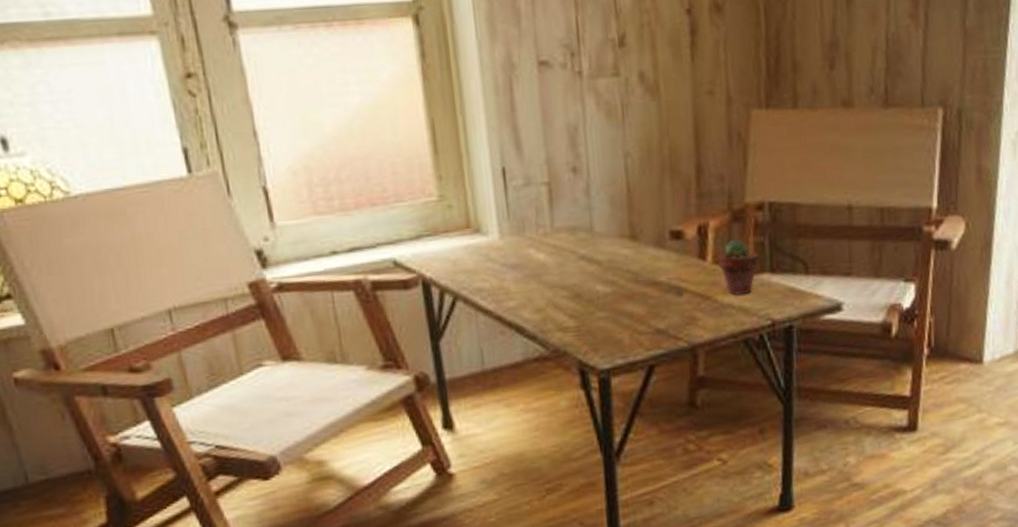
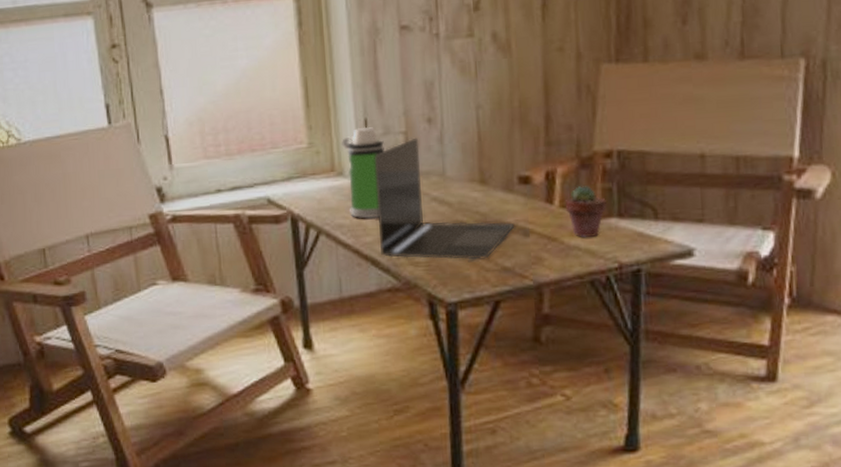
water bottle: none [476,176,526,281] -> present [341,126,385,218]
laptop: none [514,189,668,324] -> present [374,137,515,260]

